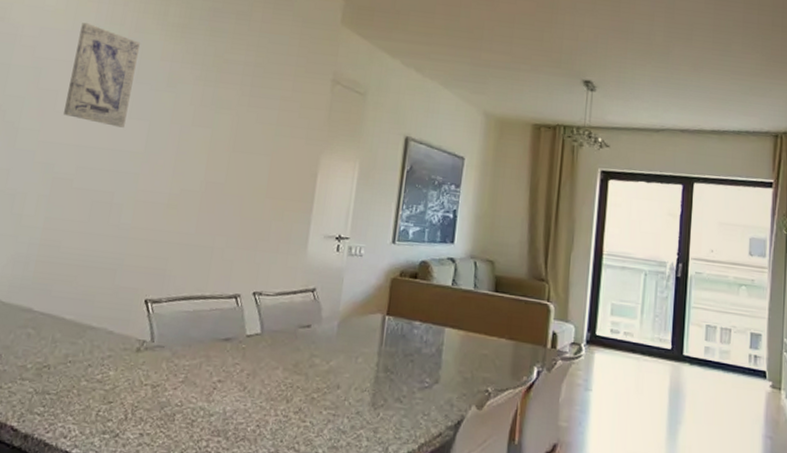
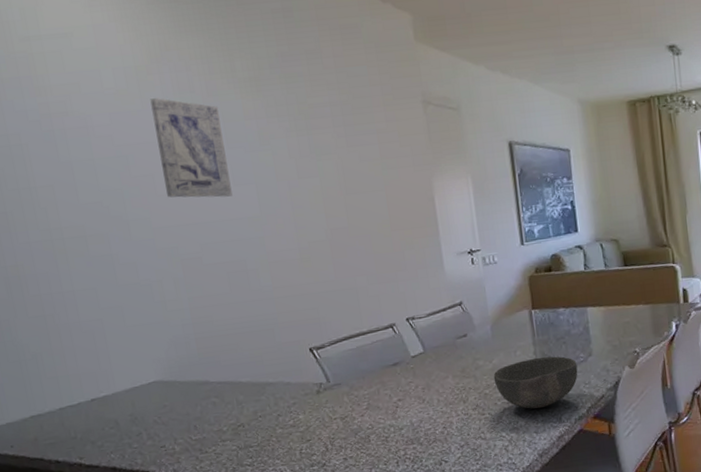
bowl: none [325,369,420,431] -> present [493,356,578,409]

